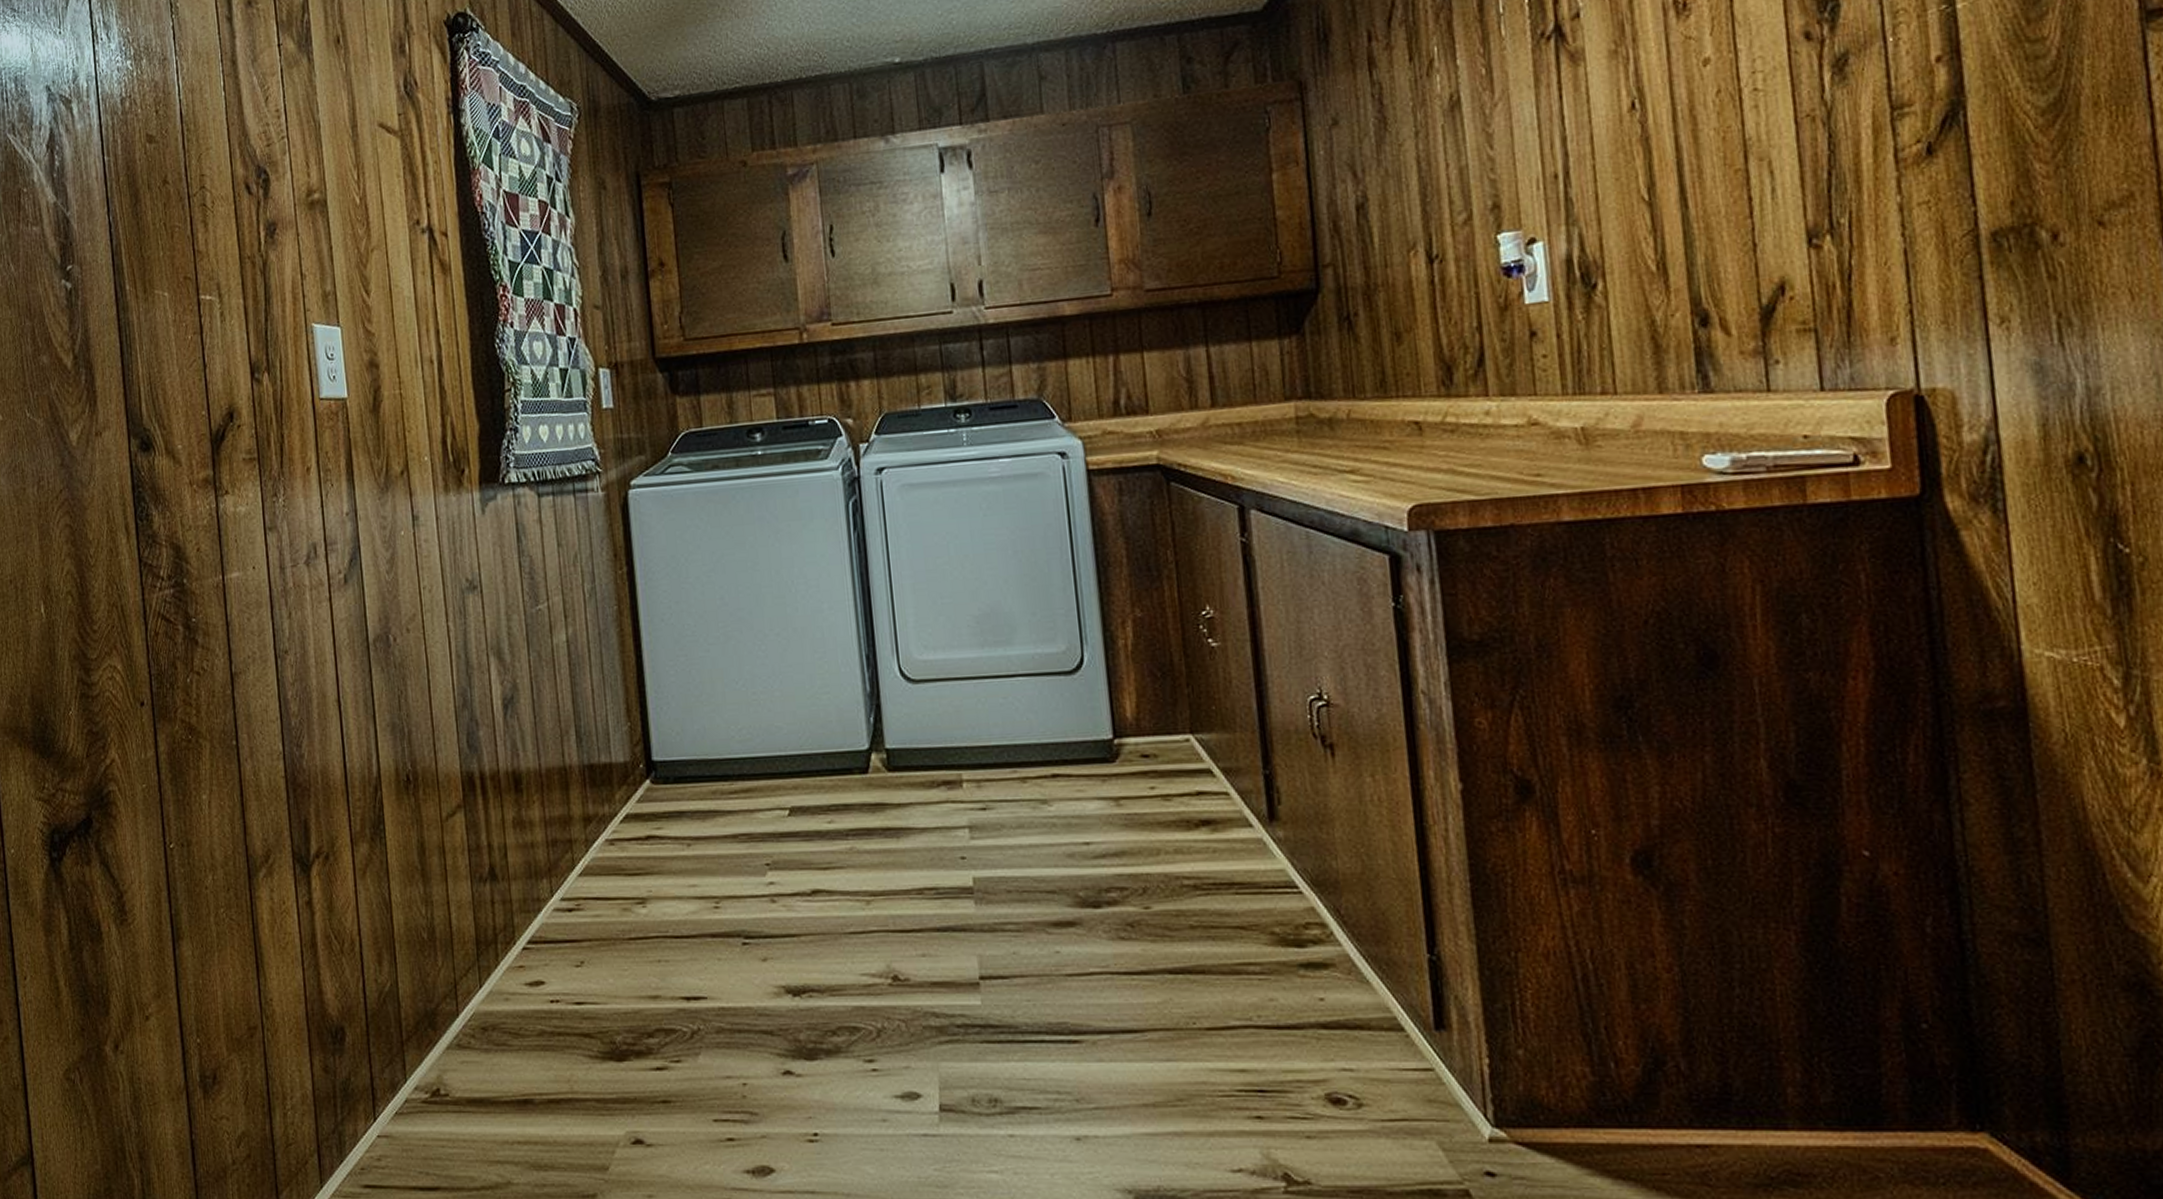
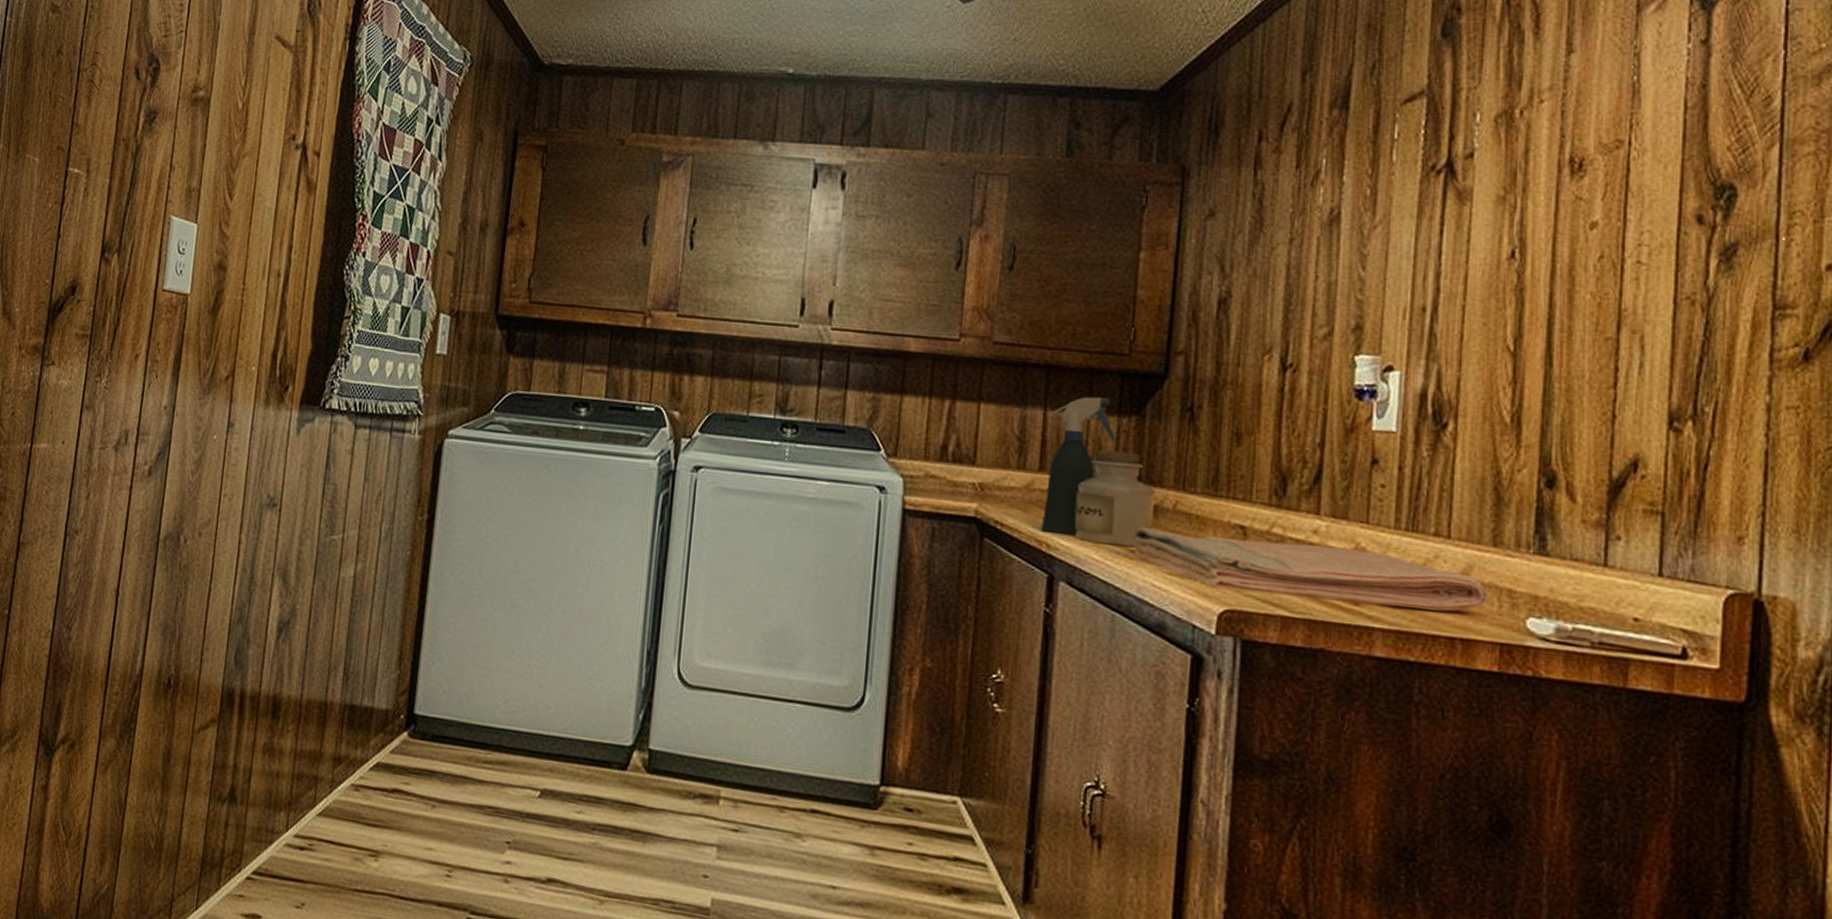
spray bottle: none [1213,323,1281,466] -> present [1041,396,1116,537]
jar: none [1250,371,1331,468] -> present [1074,450,1155,549]
towel: none [1313,420,1662,488] -> present [1134,526,1487,612]

